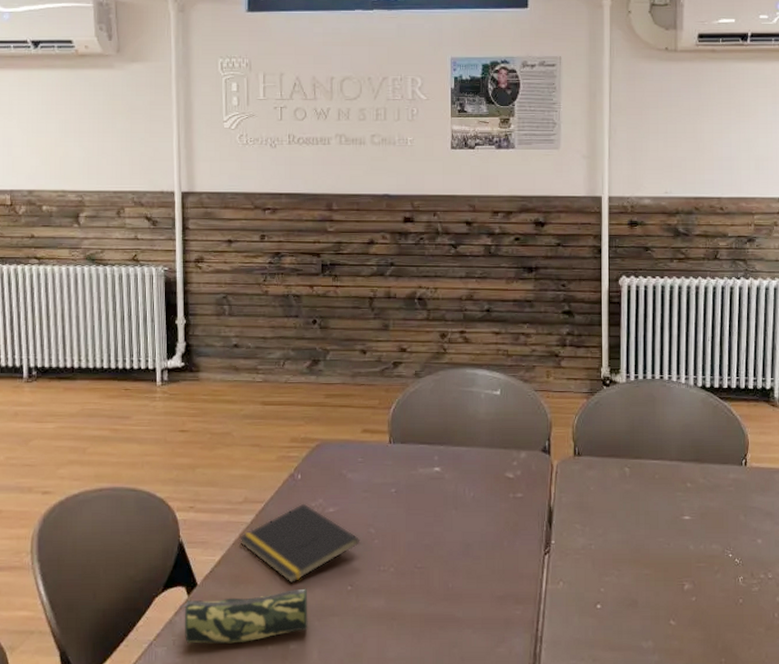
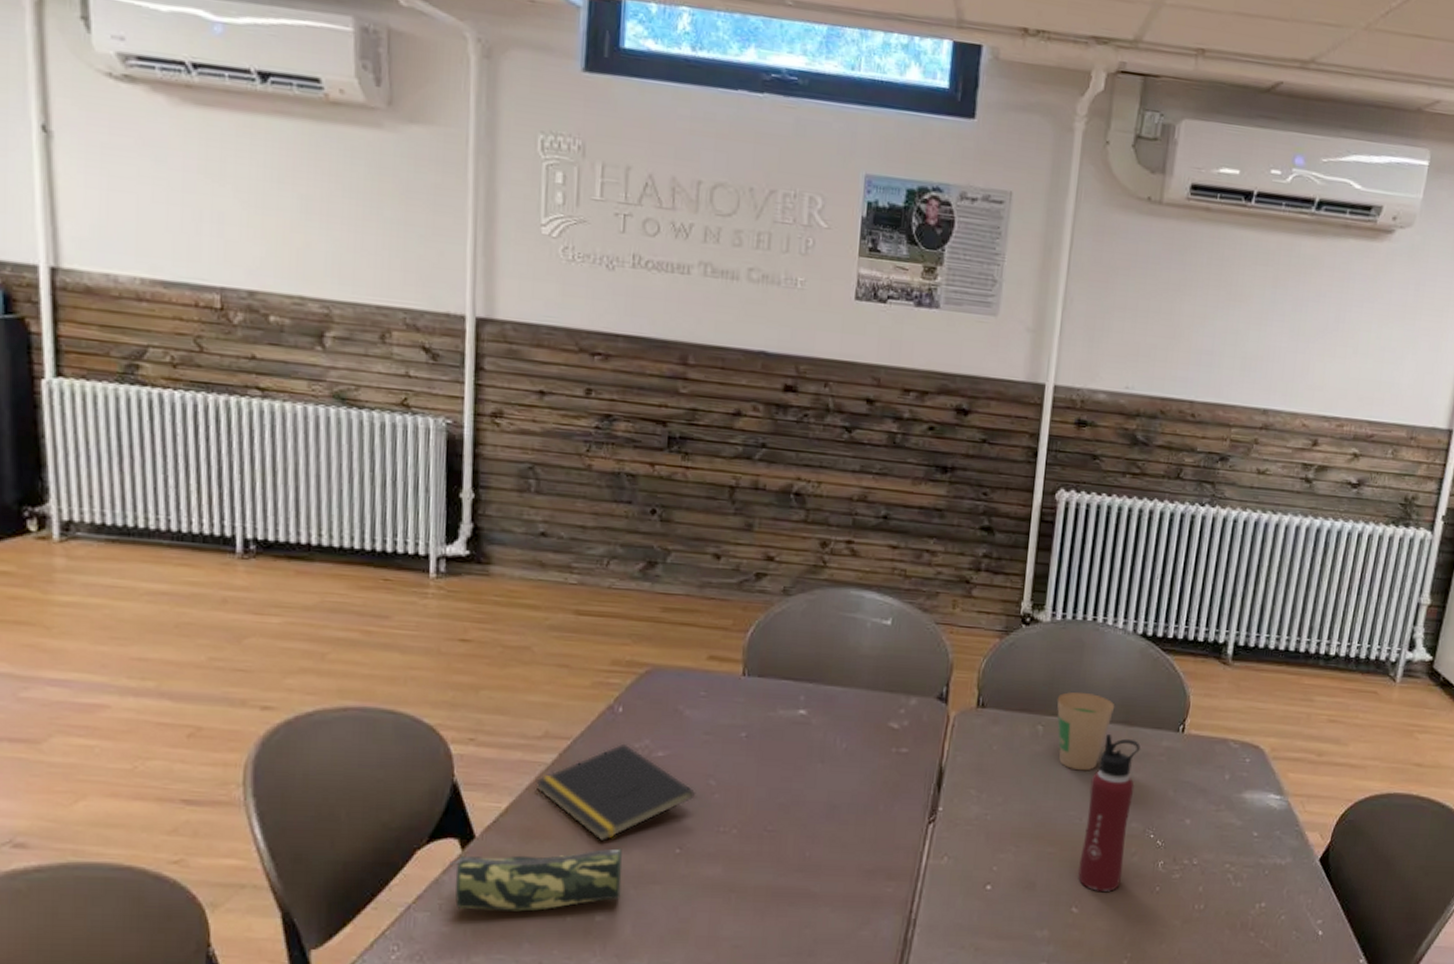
paper cup: none [638,437,687,503] -> present [1057,691,1115,771]
water bottle: none [671,470,711,606] -> present [1077,733,1140,893]

